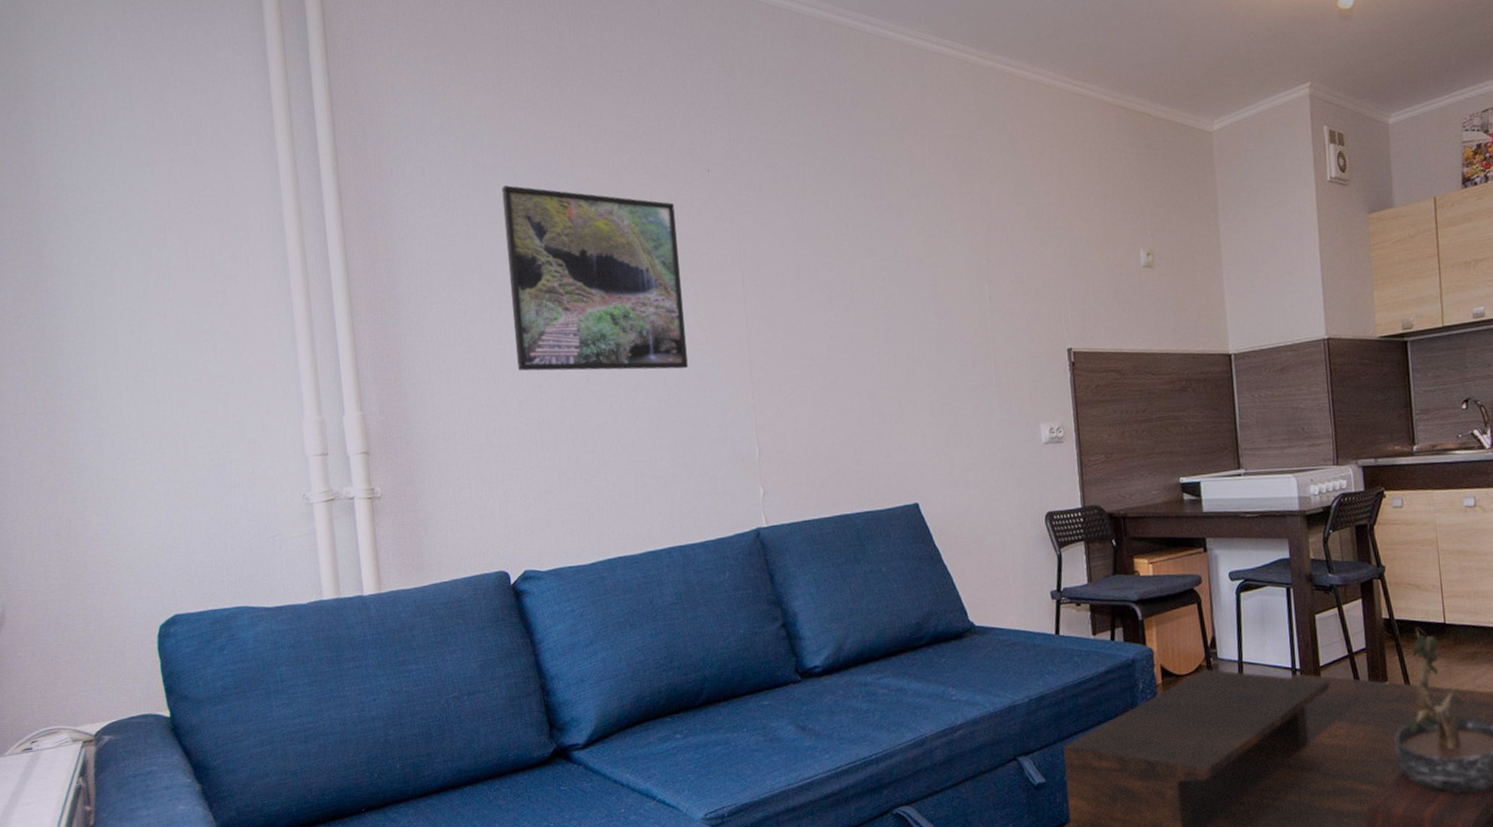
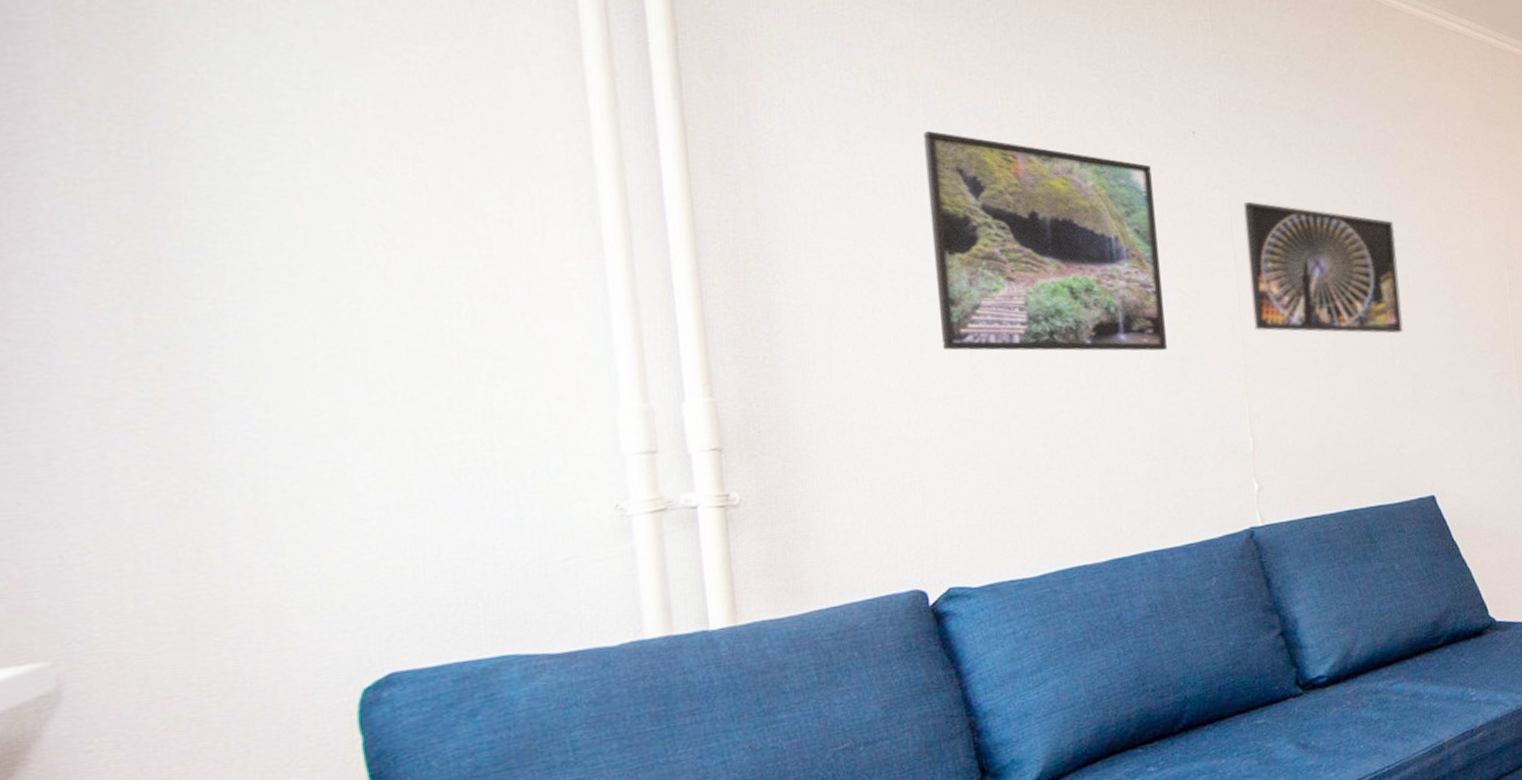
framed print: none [750,230,890,350] -> present [1243,201,1403,334]

